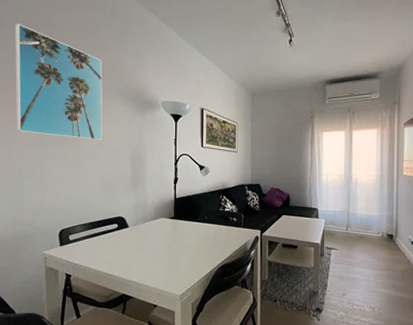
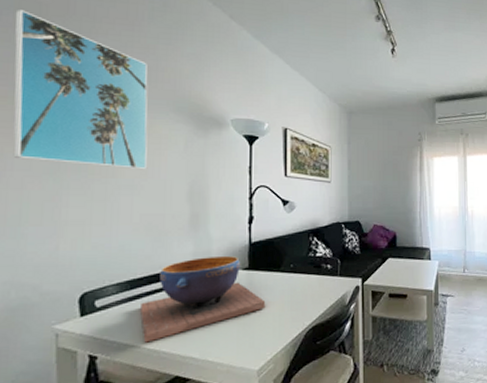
decorative bowl: none [99,208,186,268] -> present [140,256,266,343]

